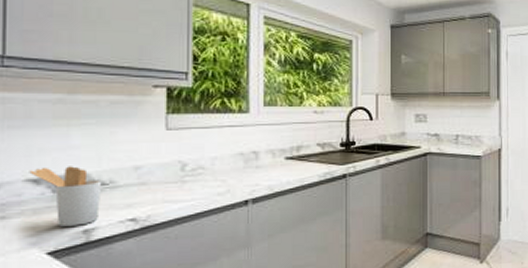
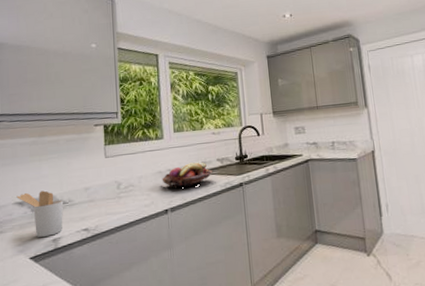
fruit basket: none [243,145,310,175] -> present [162,162,213,188]

